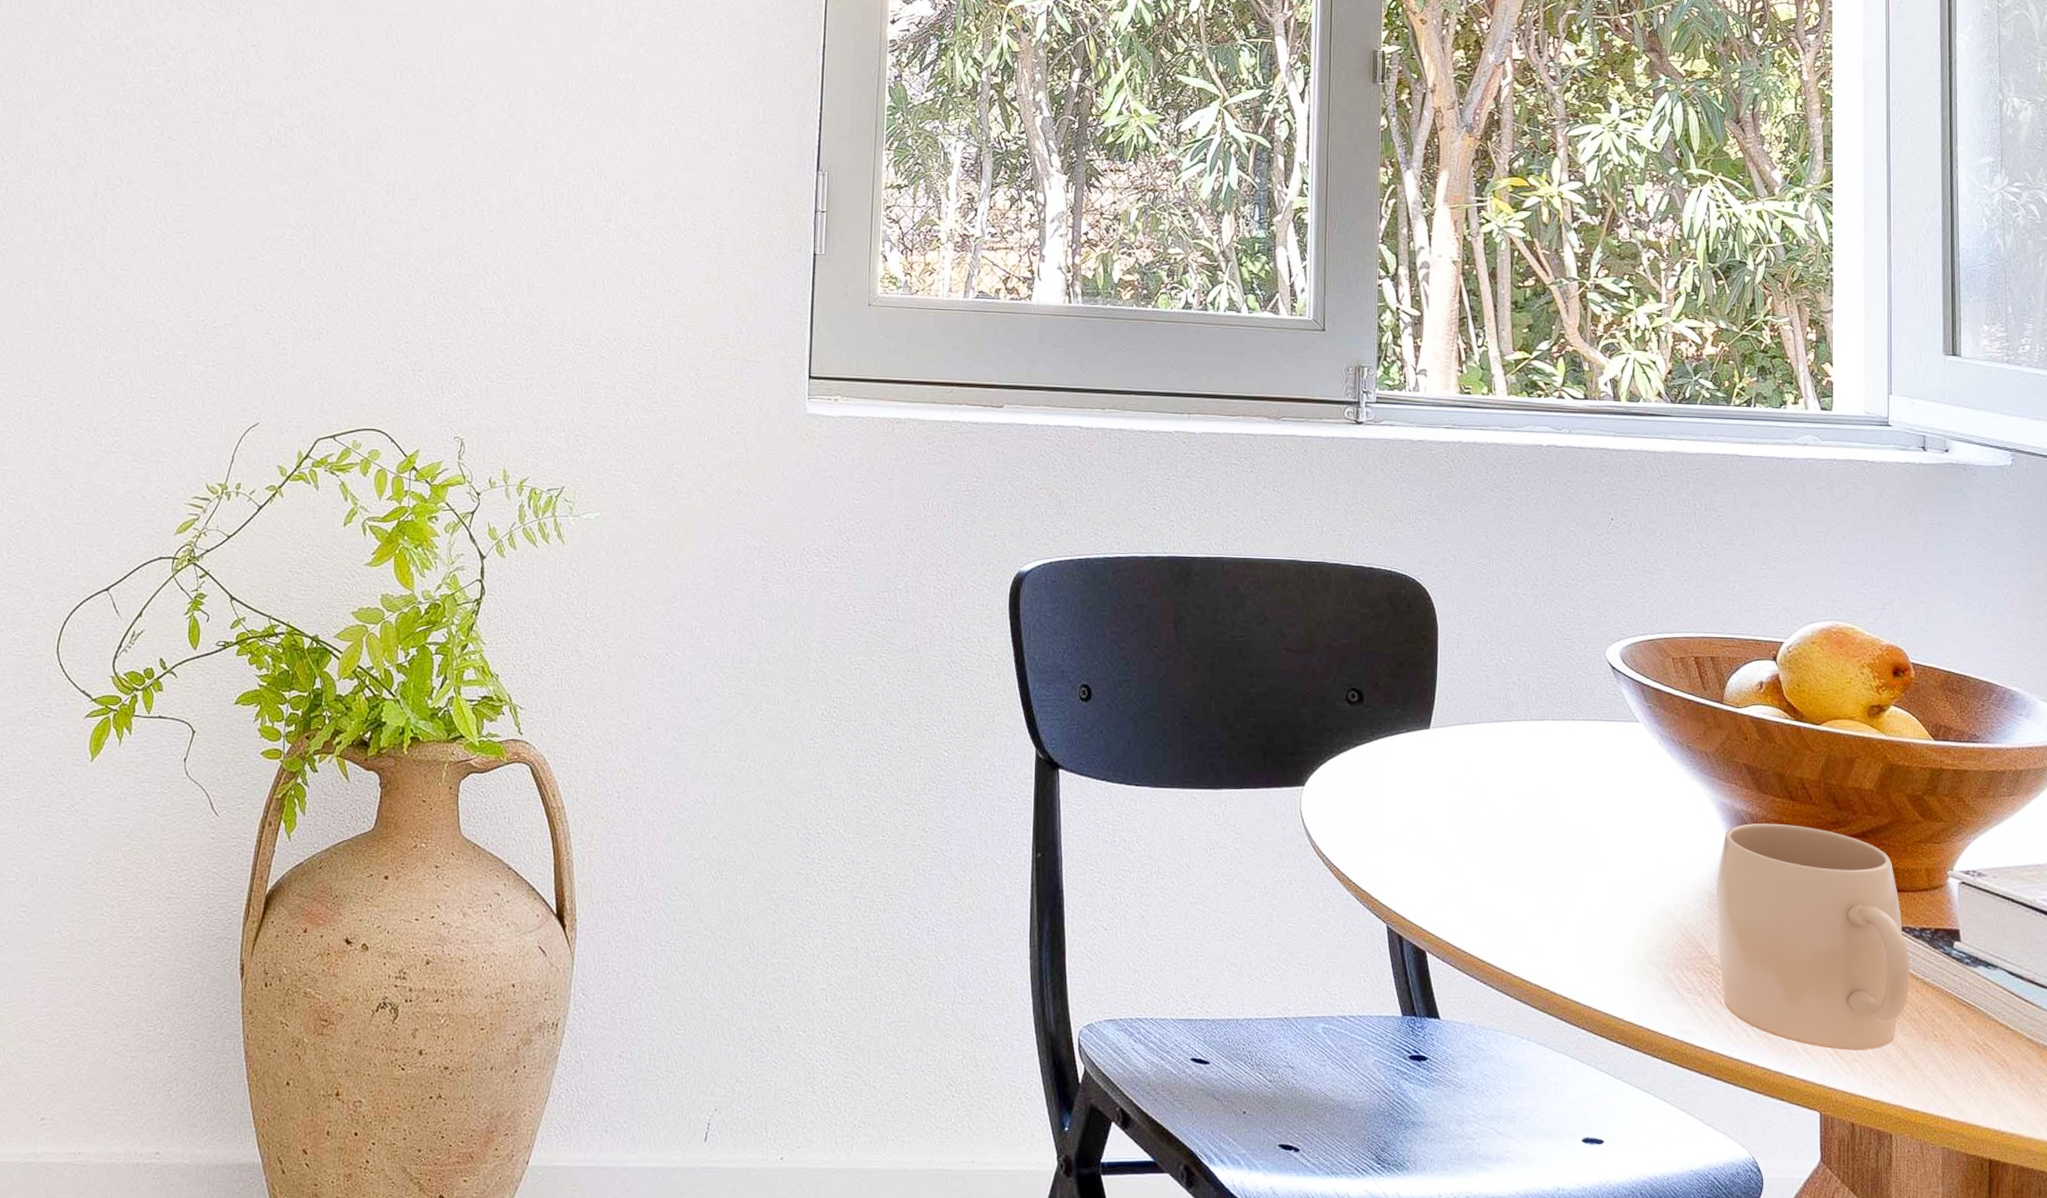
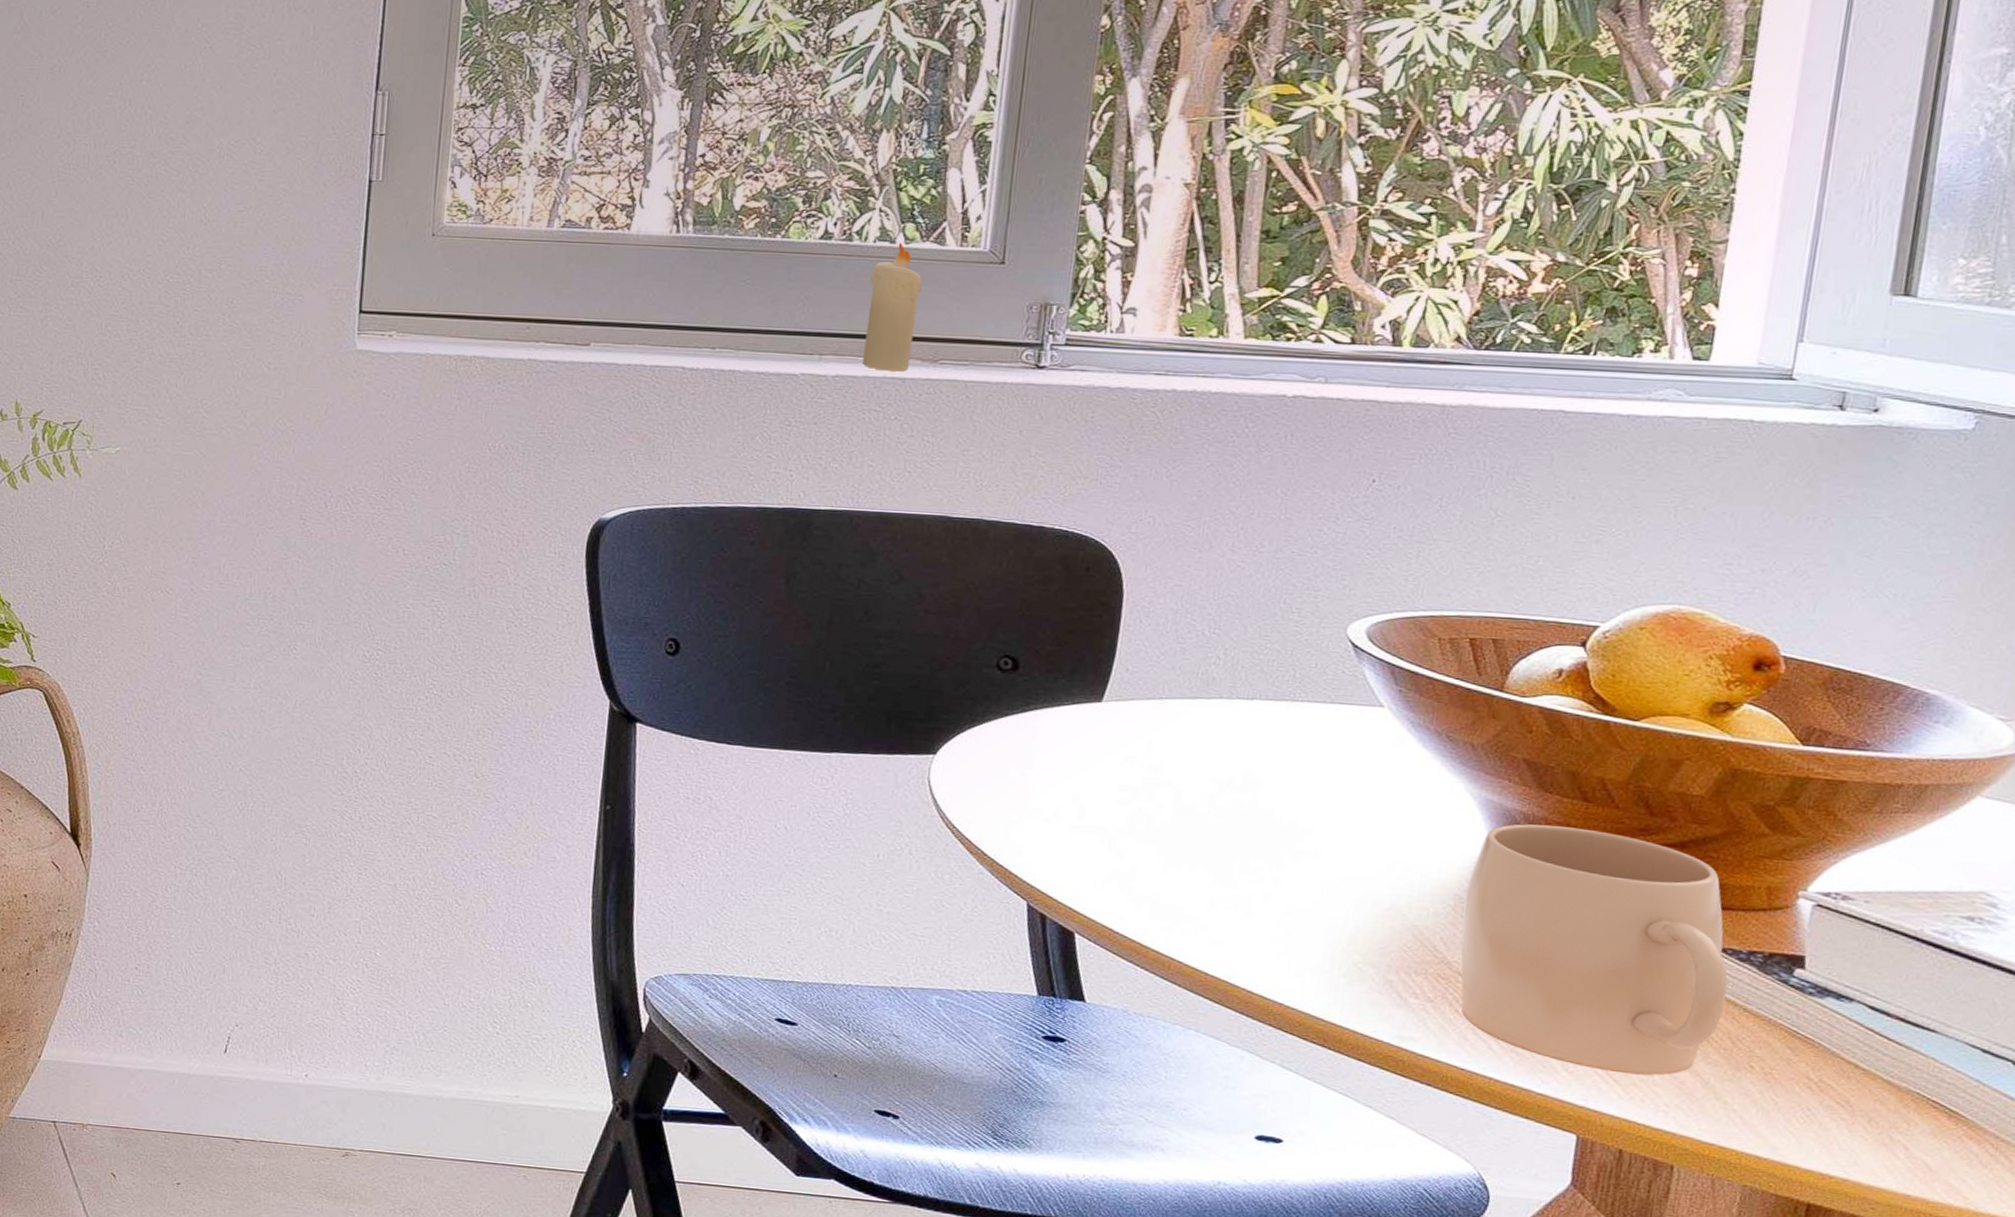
candle: none [1223,311,1264,428] -> present [862,242,922,372]

